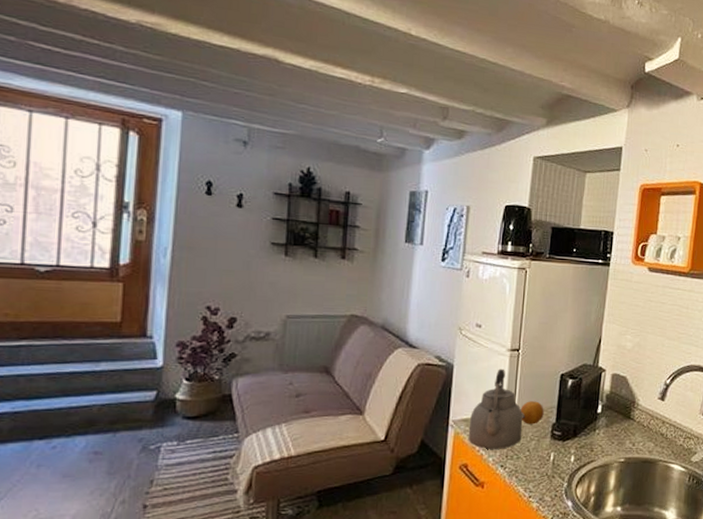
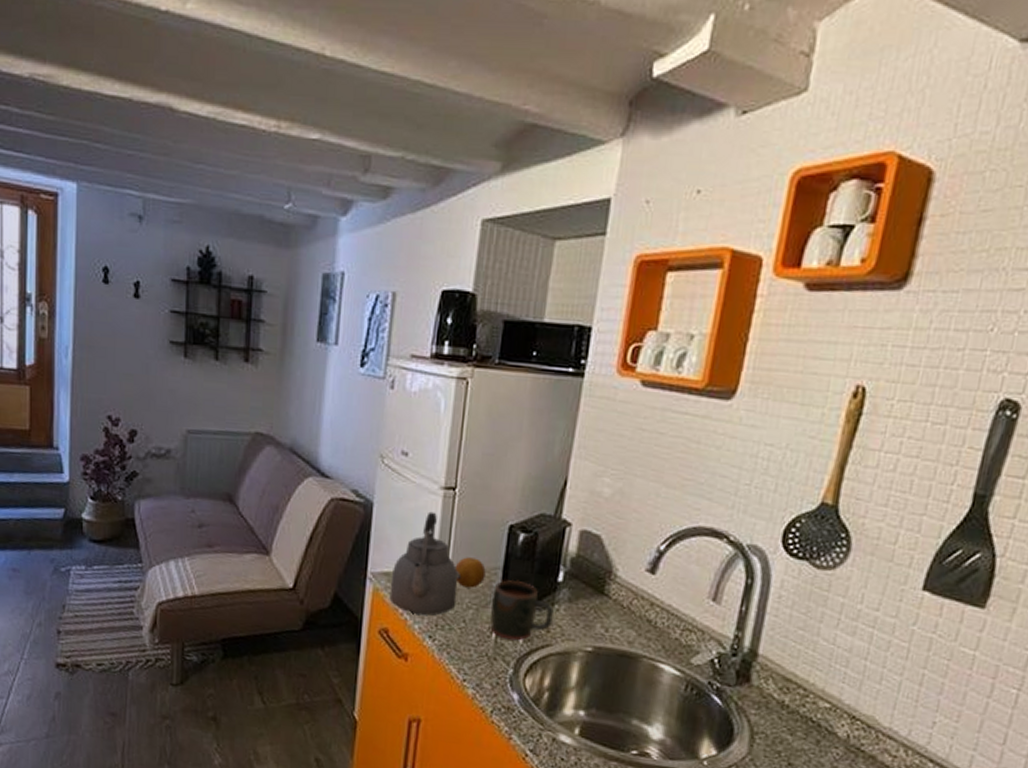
mug: none [548,414,596,461] -> present [489,579,554,641]

